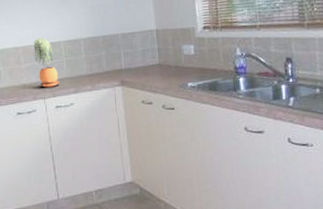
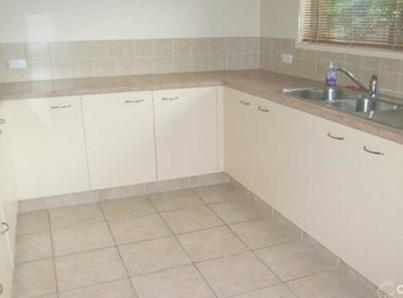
potted plant: present [33,38,59,88] -> none [146,33,167,80]

